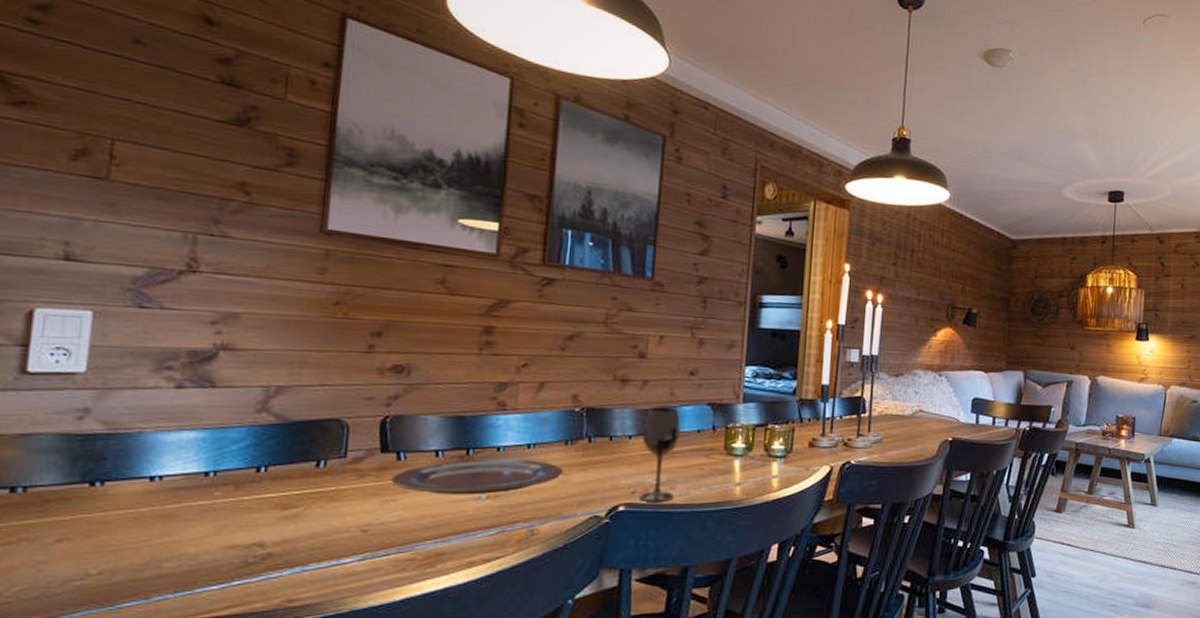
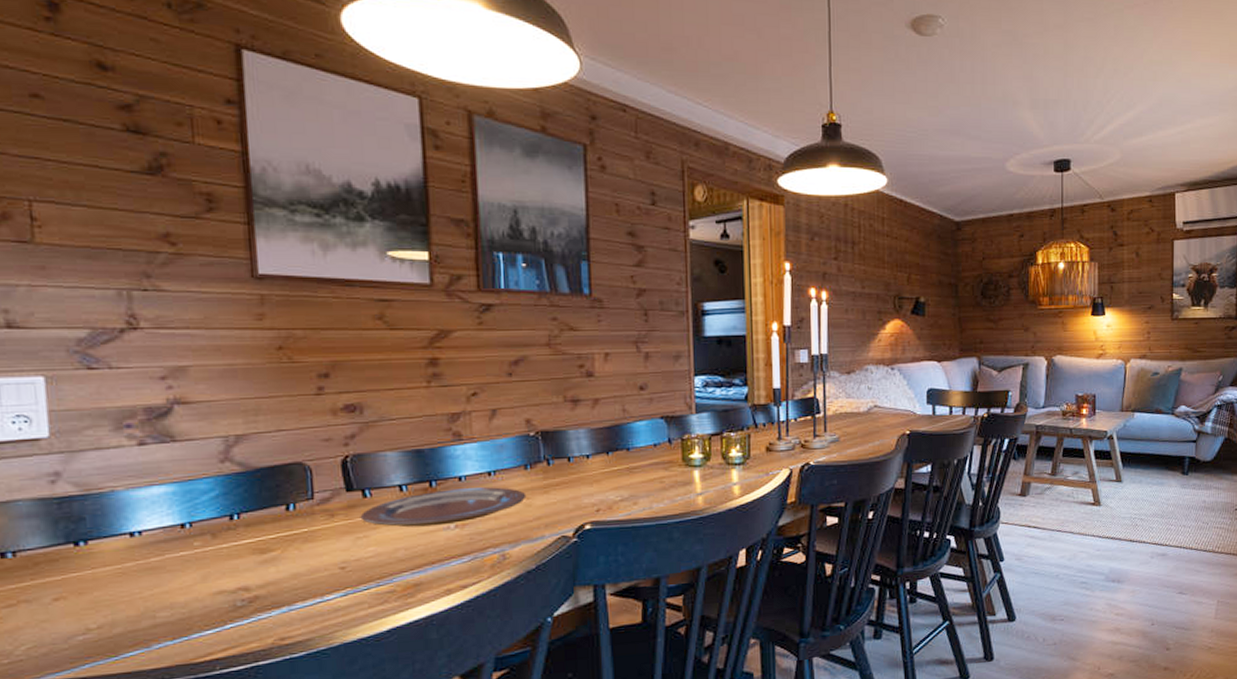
wine glass: present [639,407,681,502] -> none [599,424,639,518]

